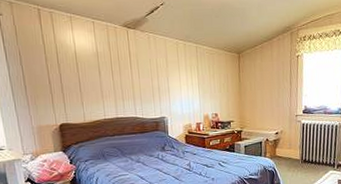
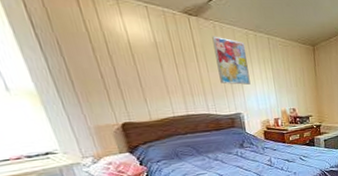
wall art: none [146,46,177,90] -> present [212,36,251,85]

